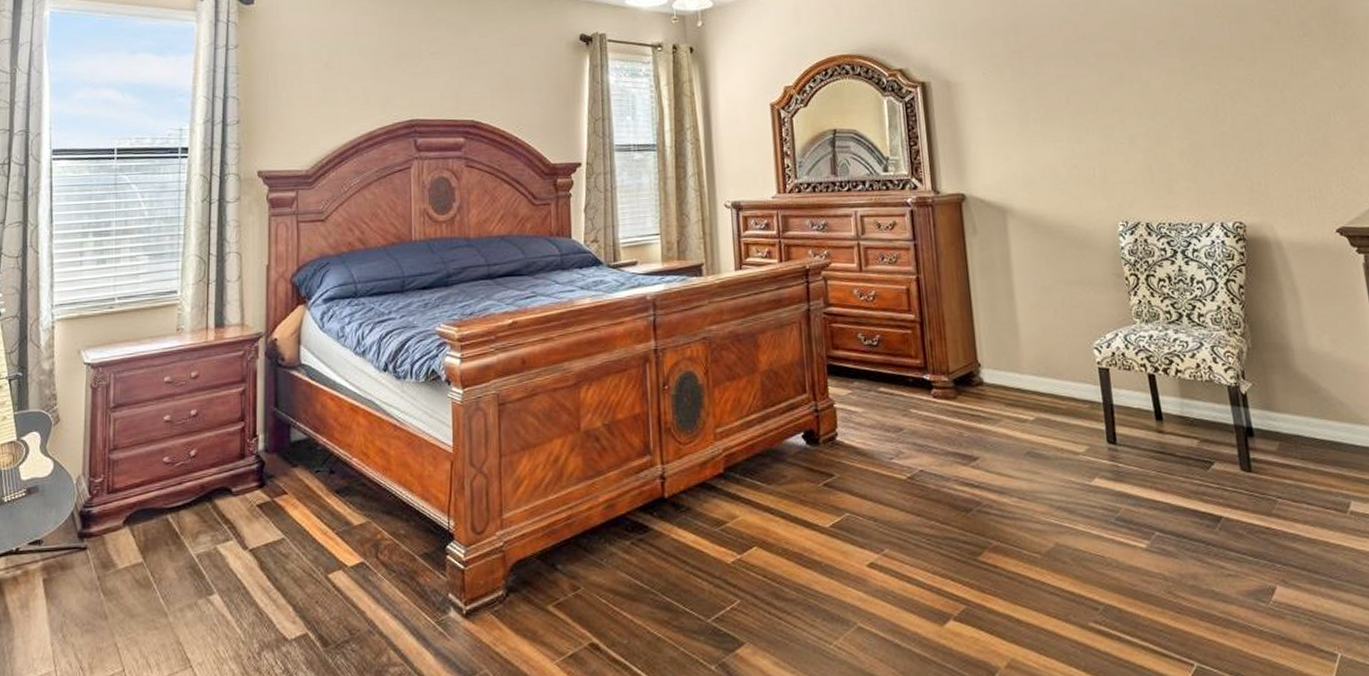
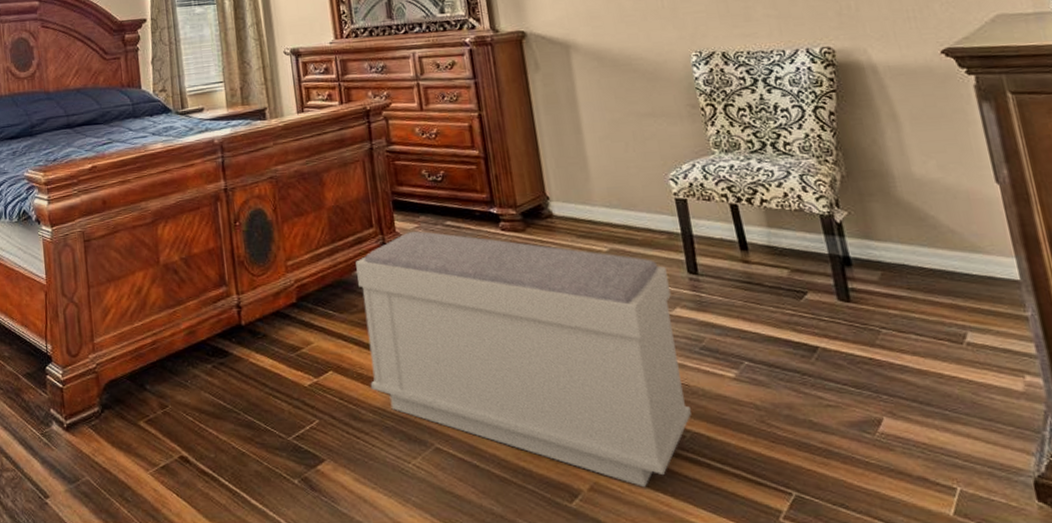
bench: none [787,397,1105,663] -> present [355,231,692,488]

